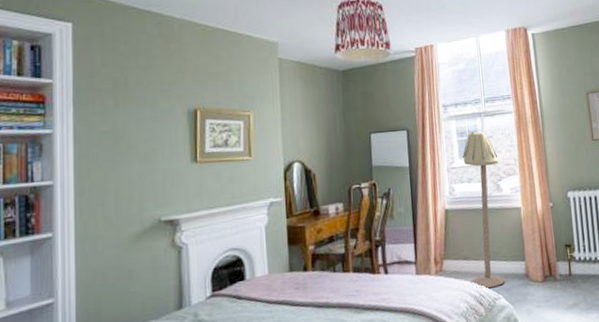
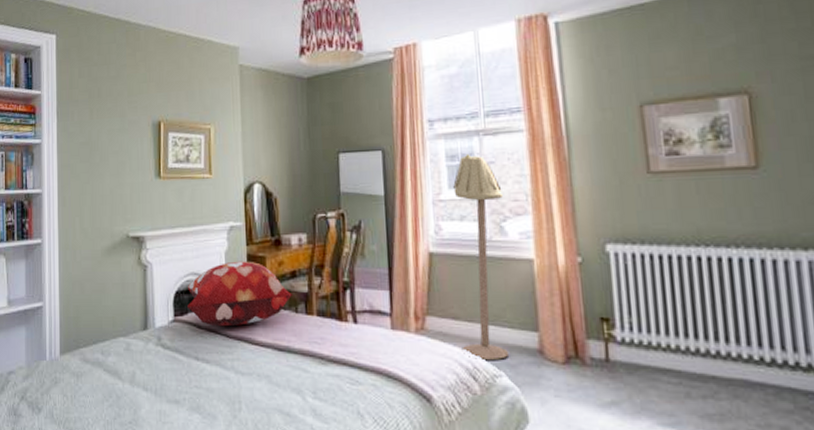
decorative pillow: none [226,232,331,295] -> present [187,261,293,327]

